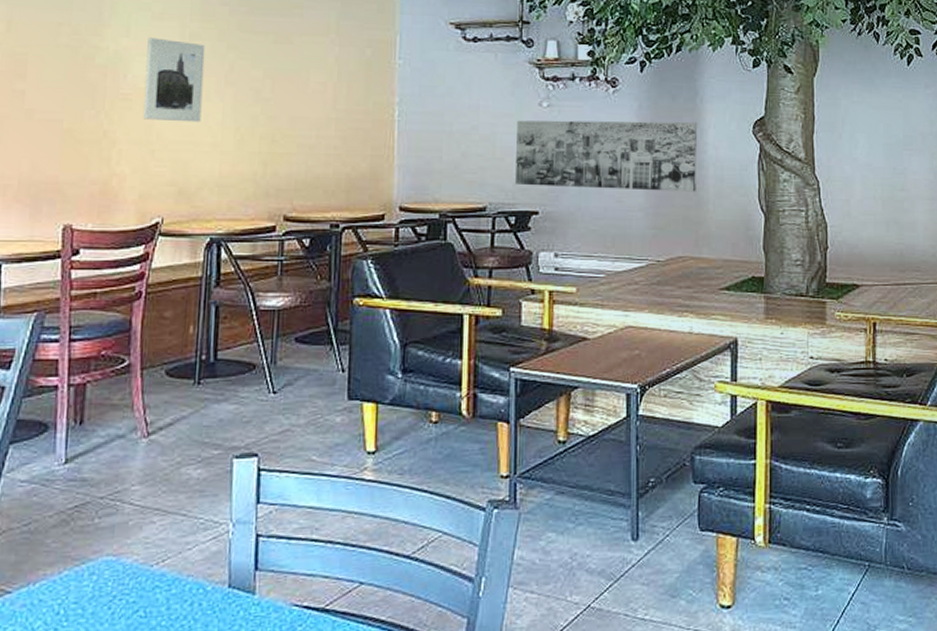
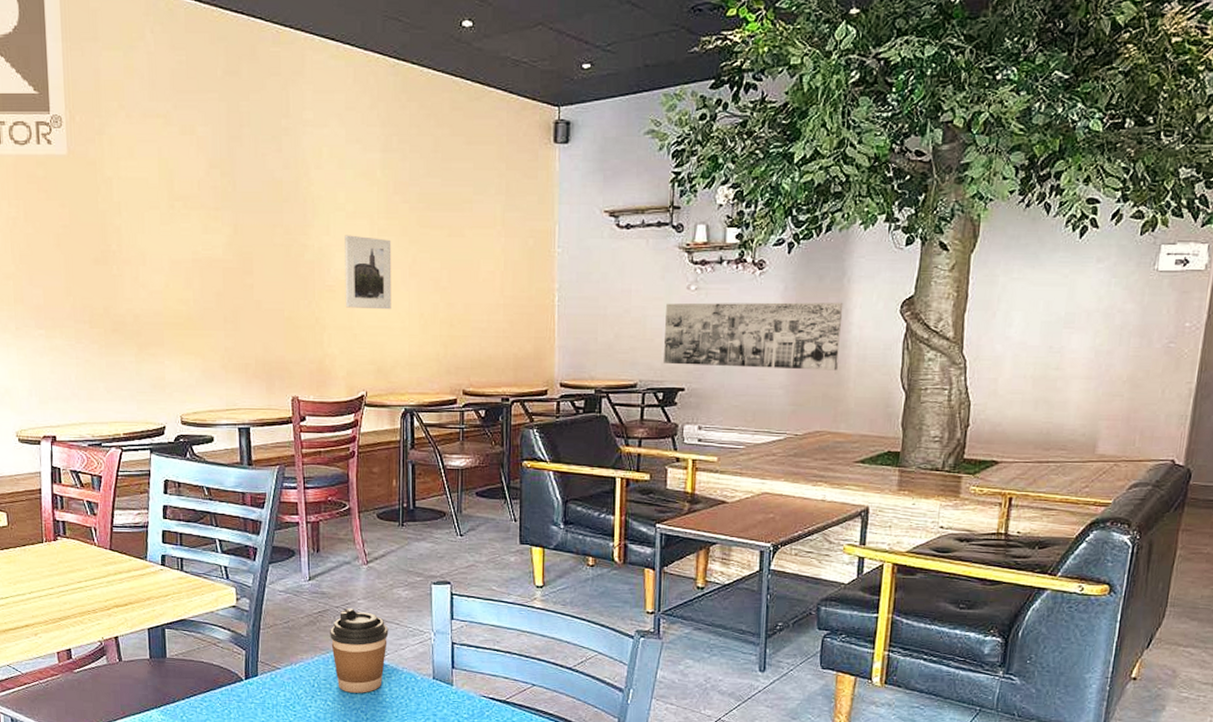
coffee cup: none [88,497,172,618] -> present [330,608,389,693]

